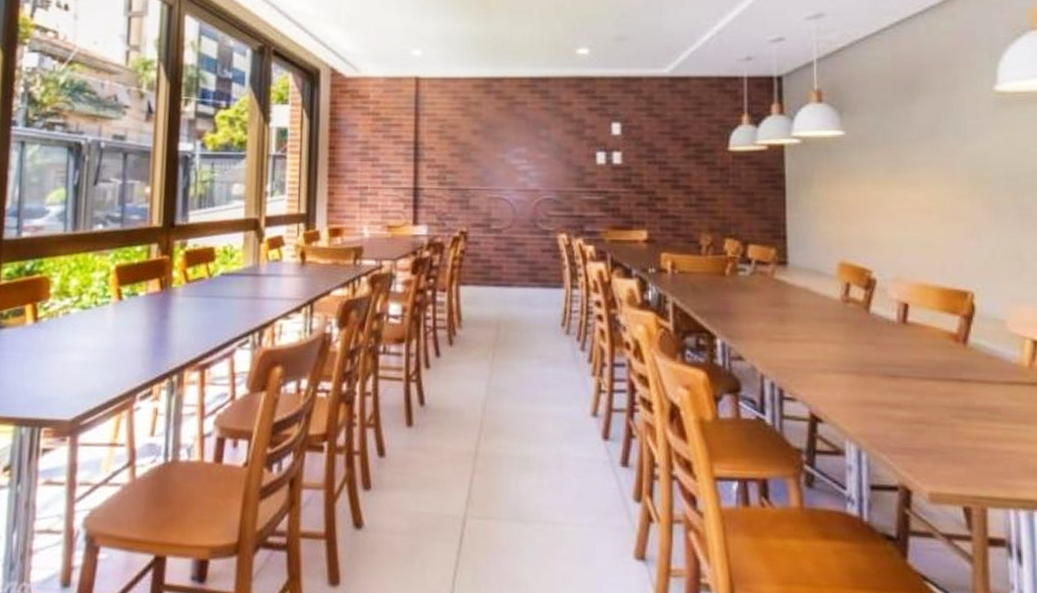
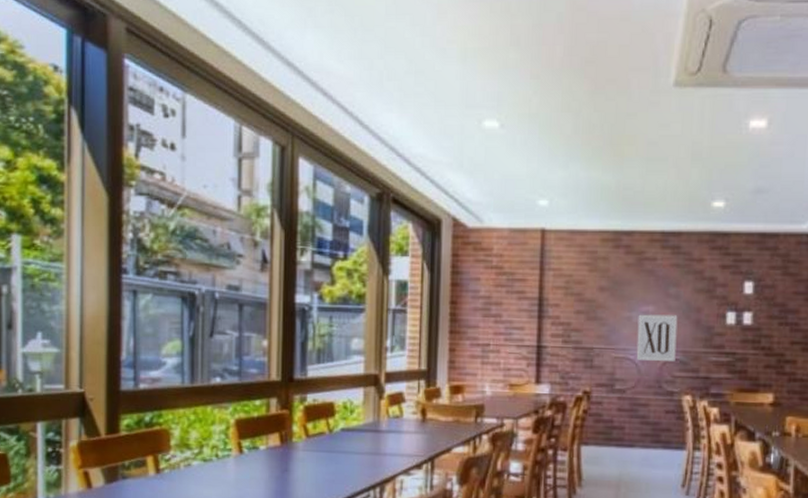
wall art: none [510,156,550,201] -> present [636,314,678,362]

